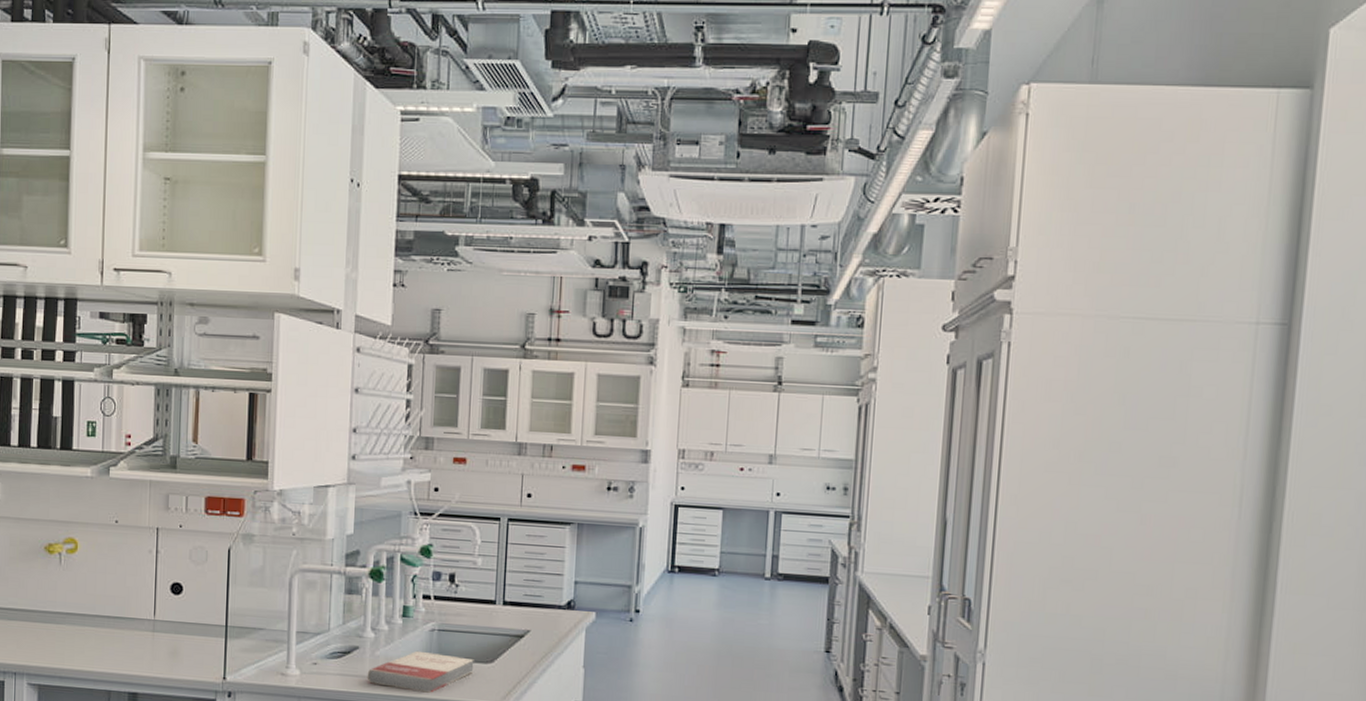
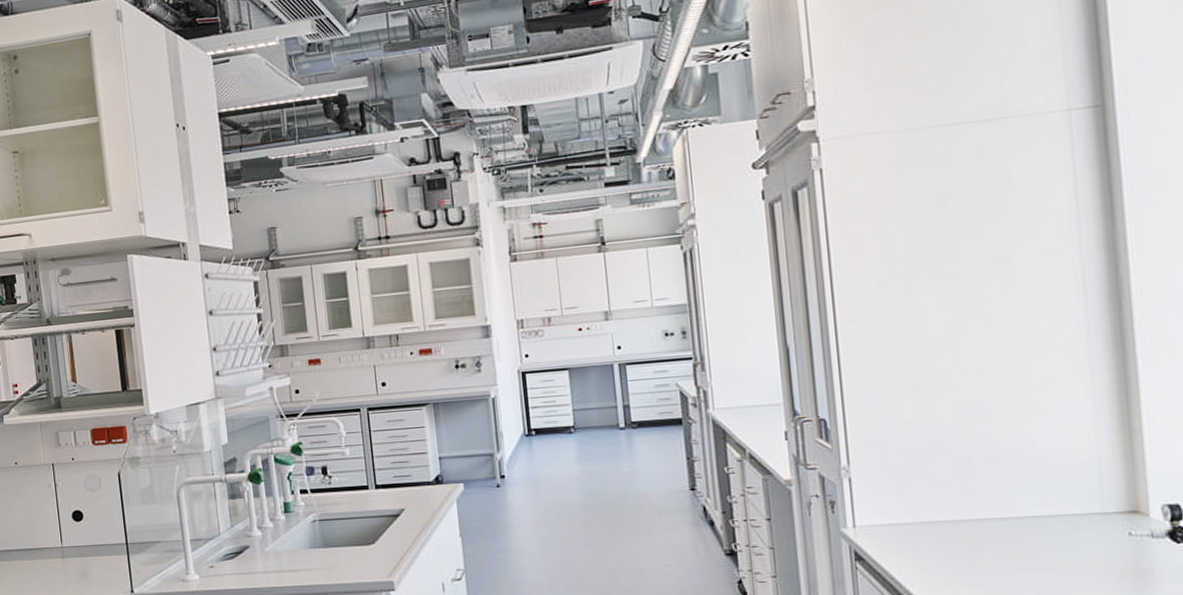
book: present [367,650,474,693] -> none [260,542,358,580]

